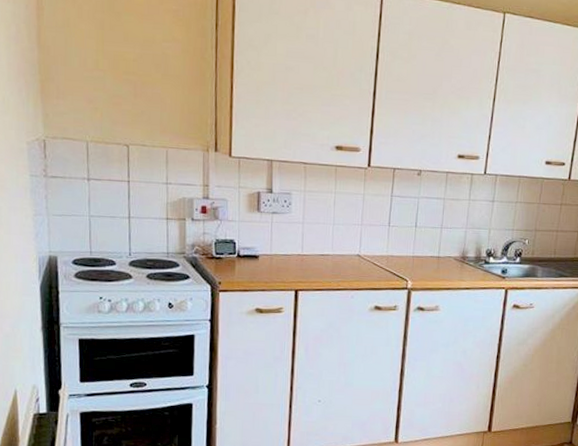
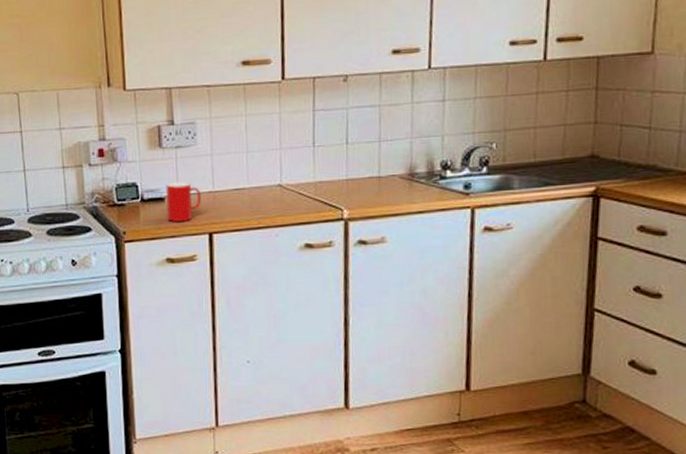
cup: none [258,243,291,278] -> present [165,182,202,222]

